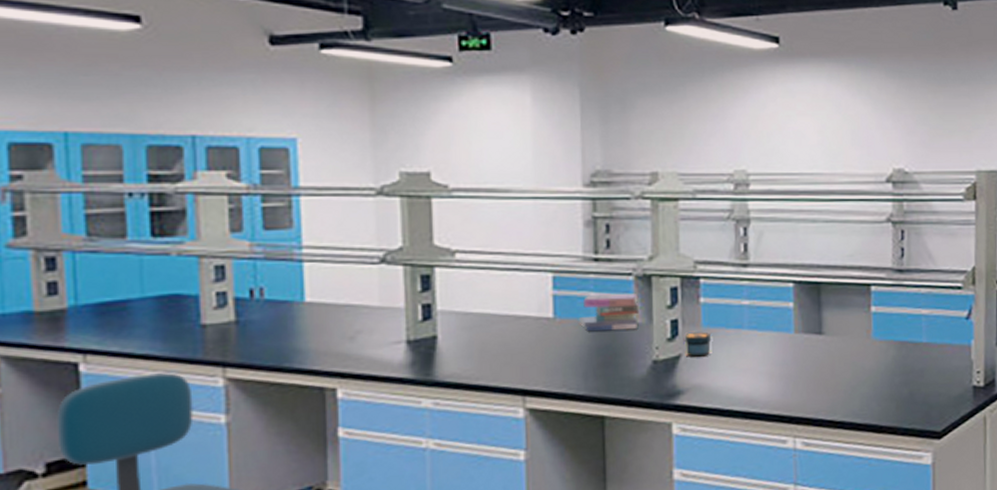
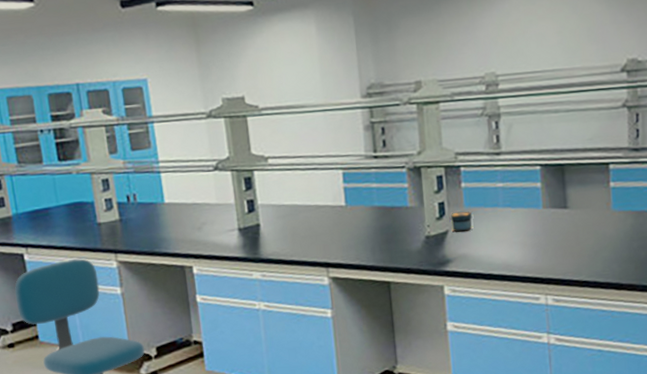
books: present [578,294,640,332] -> none [365,183,413,215]

